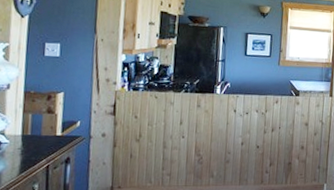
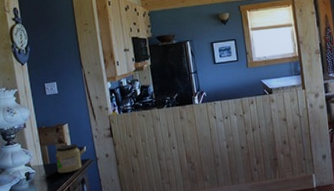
jar: none [38,116,73,148] -> present [56,143,82,173]

